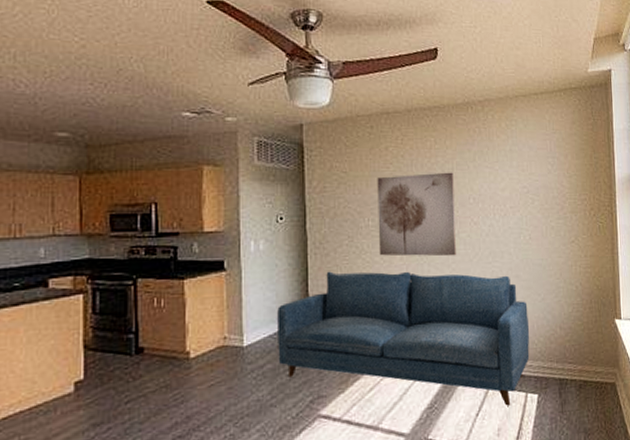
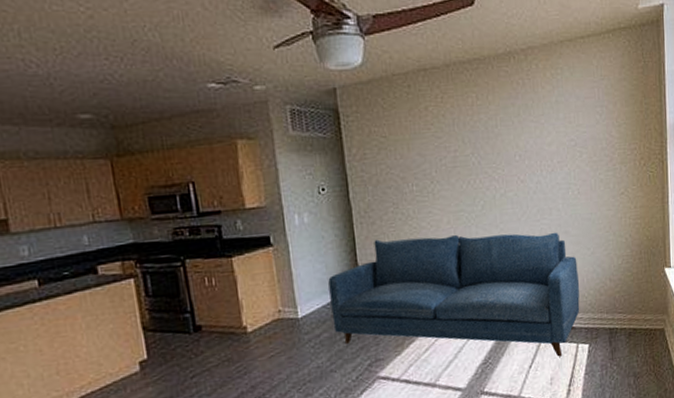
wall art: present [377,172,456,256] -> none [418,129,504,221]

